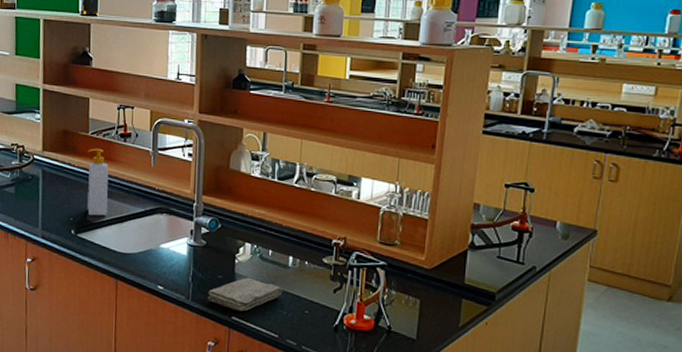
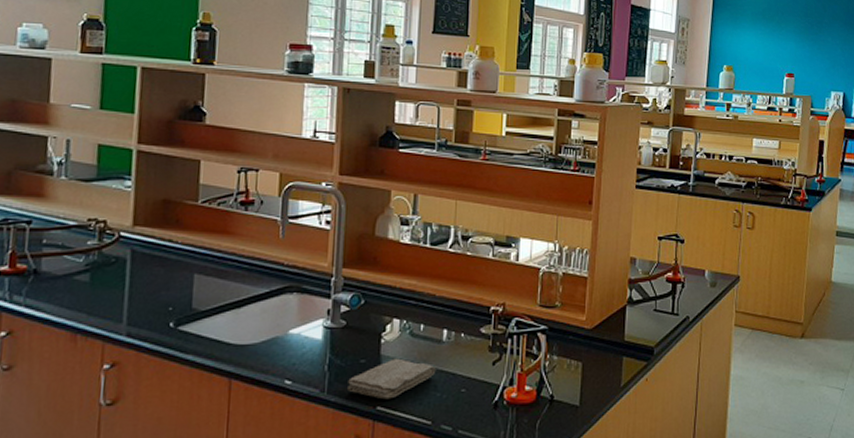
soap bottle: present [87,148,109,216] -> none [193,219,224,303]

